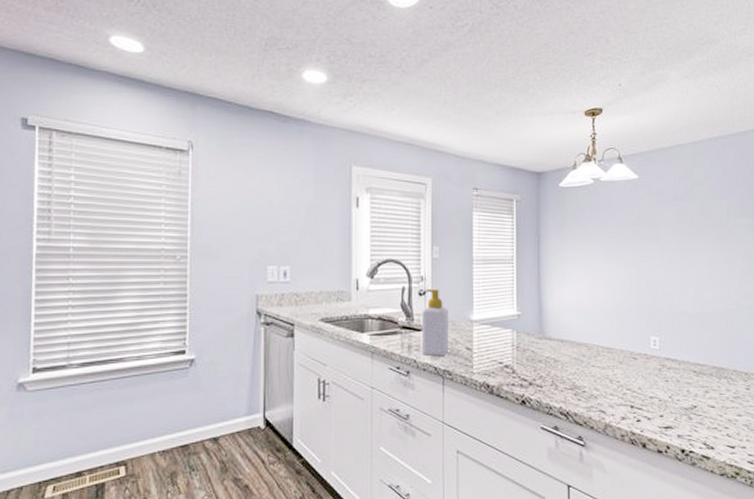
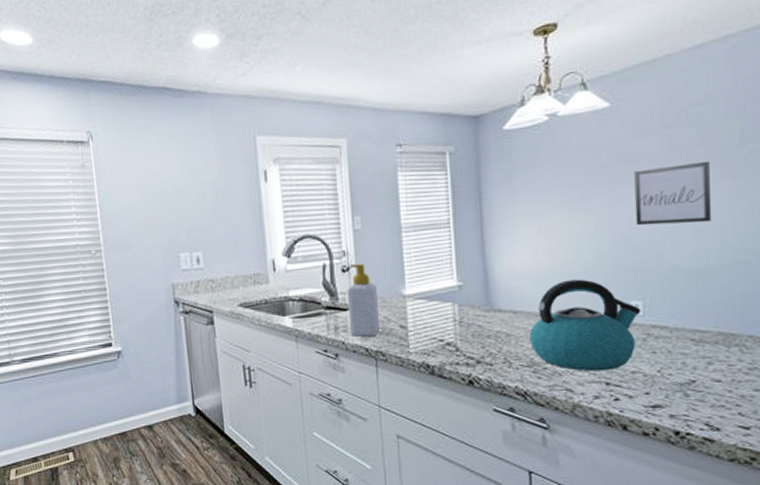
kettle: none [573,316,658,396] -> present [530,279,641,372]
wall art: none [655,228,708,277] -> present [634,160,712,226]

